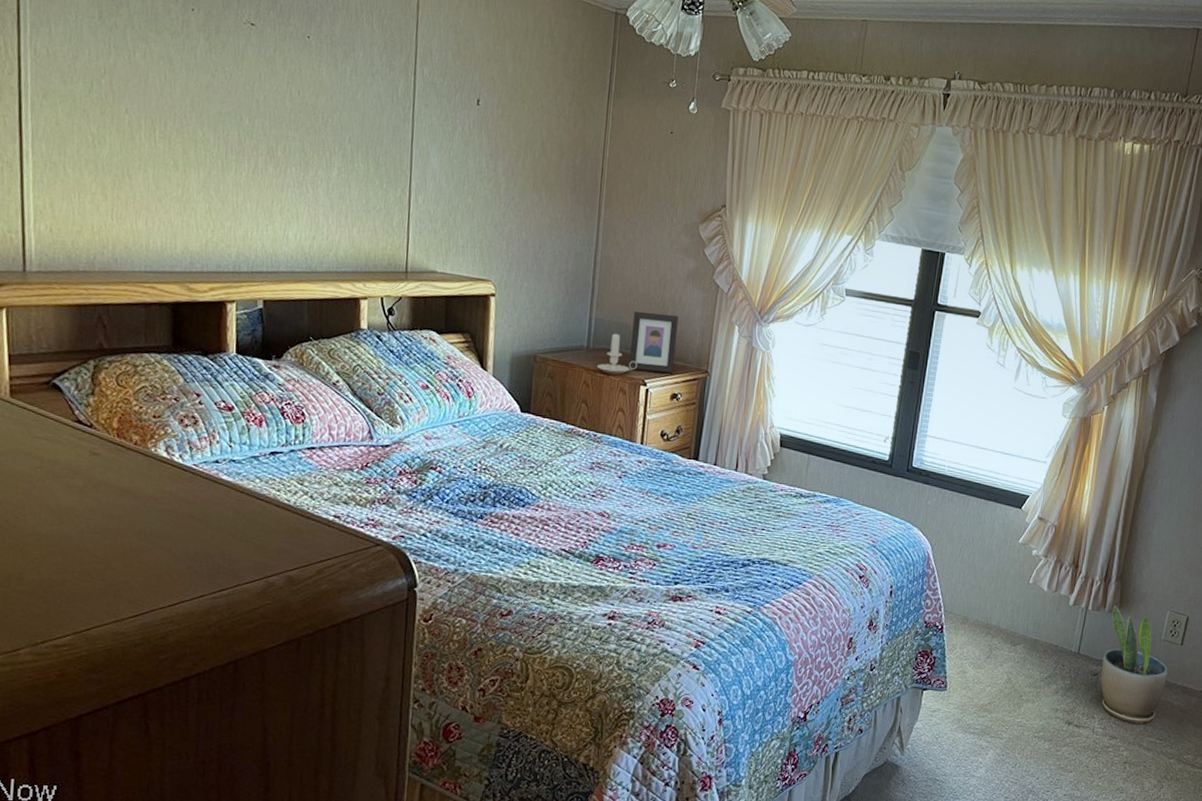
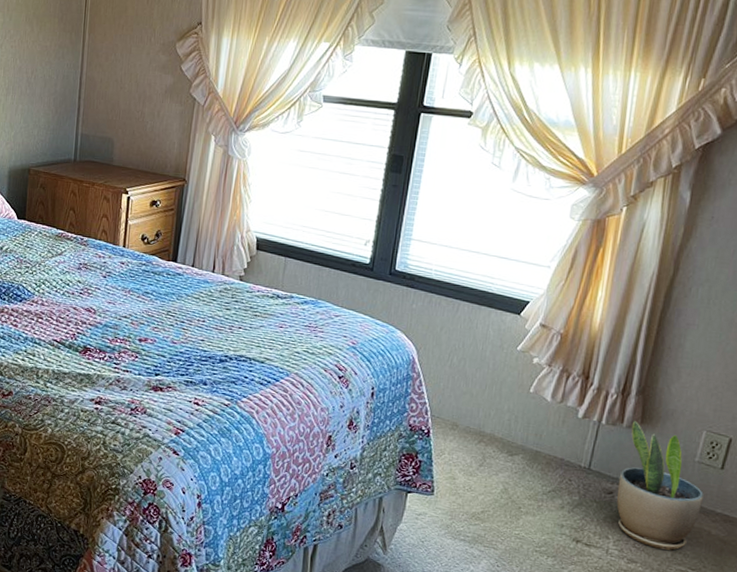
candle: present [596,333,638,375] -> none [83,147,120,185]
picture frame: present [629,311,679,373] -> none [112,125,157,182]

